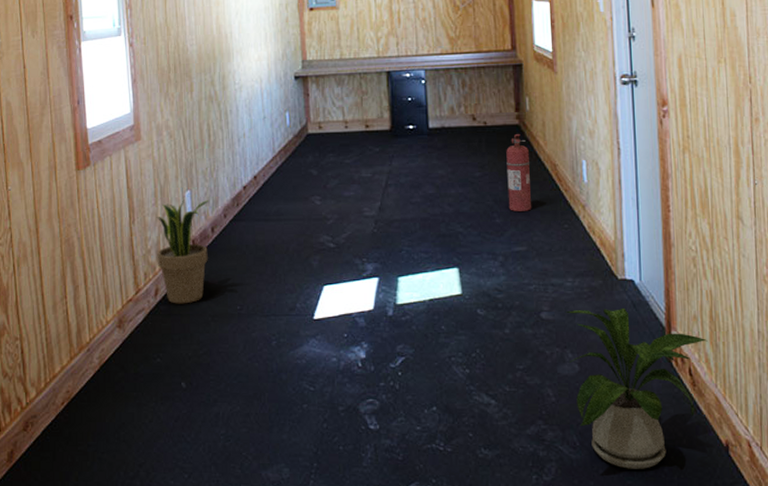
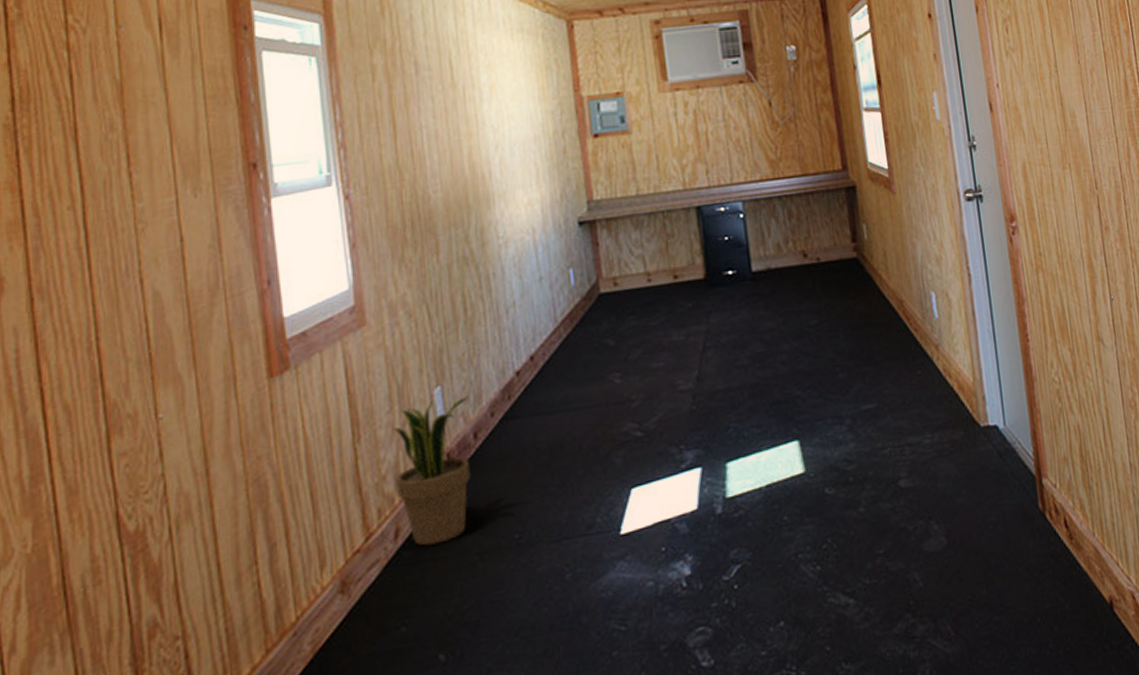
fire extinguisher: present [506,133,532,211] -> none [845,268,880,362]
house plant: present [565,307,708,469] -> none [926,459,1081,653]

